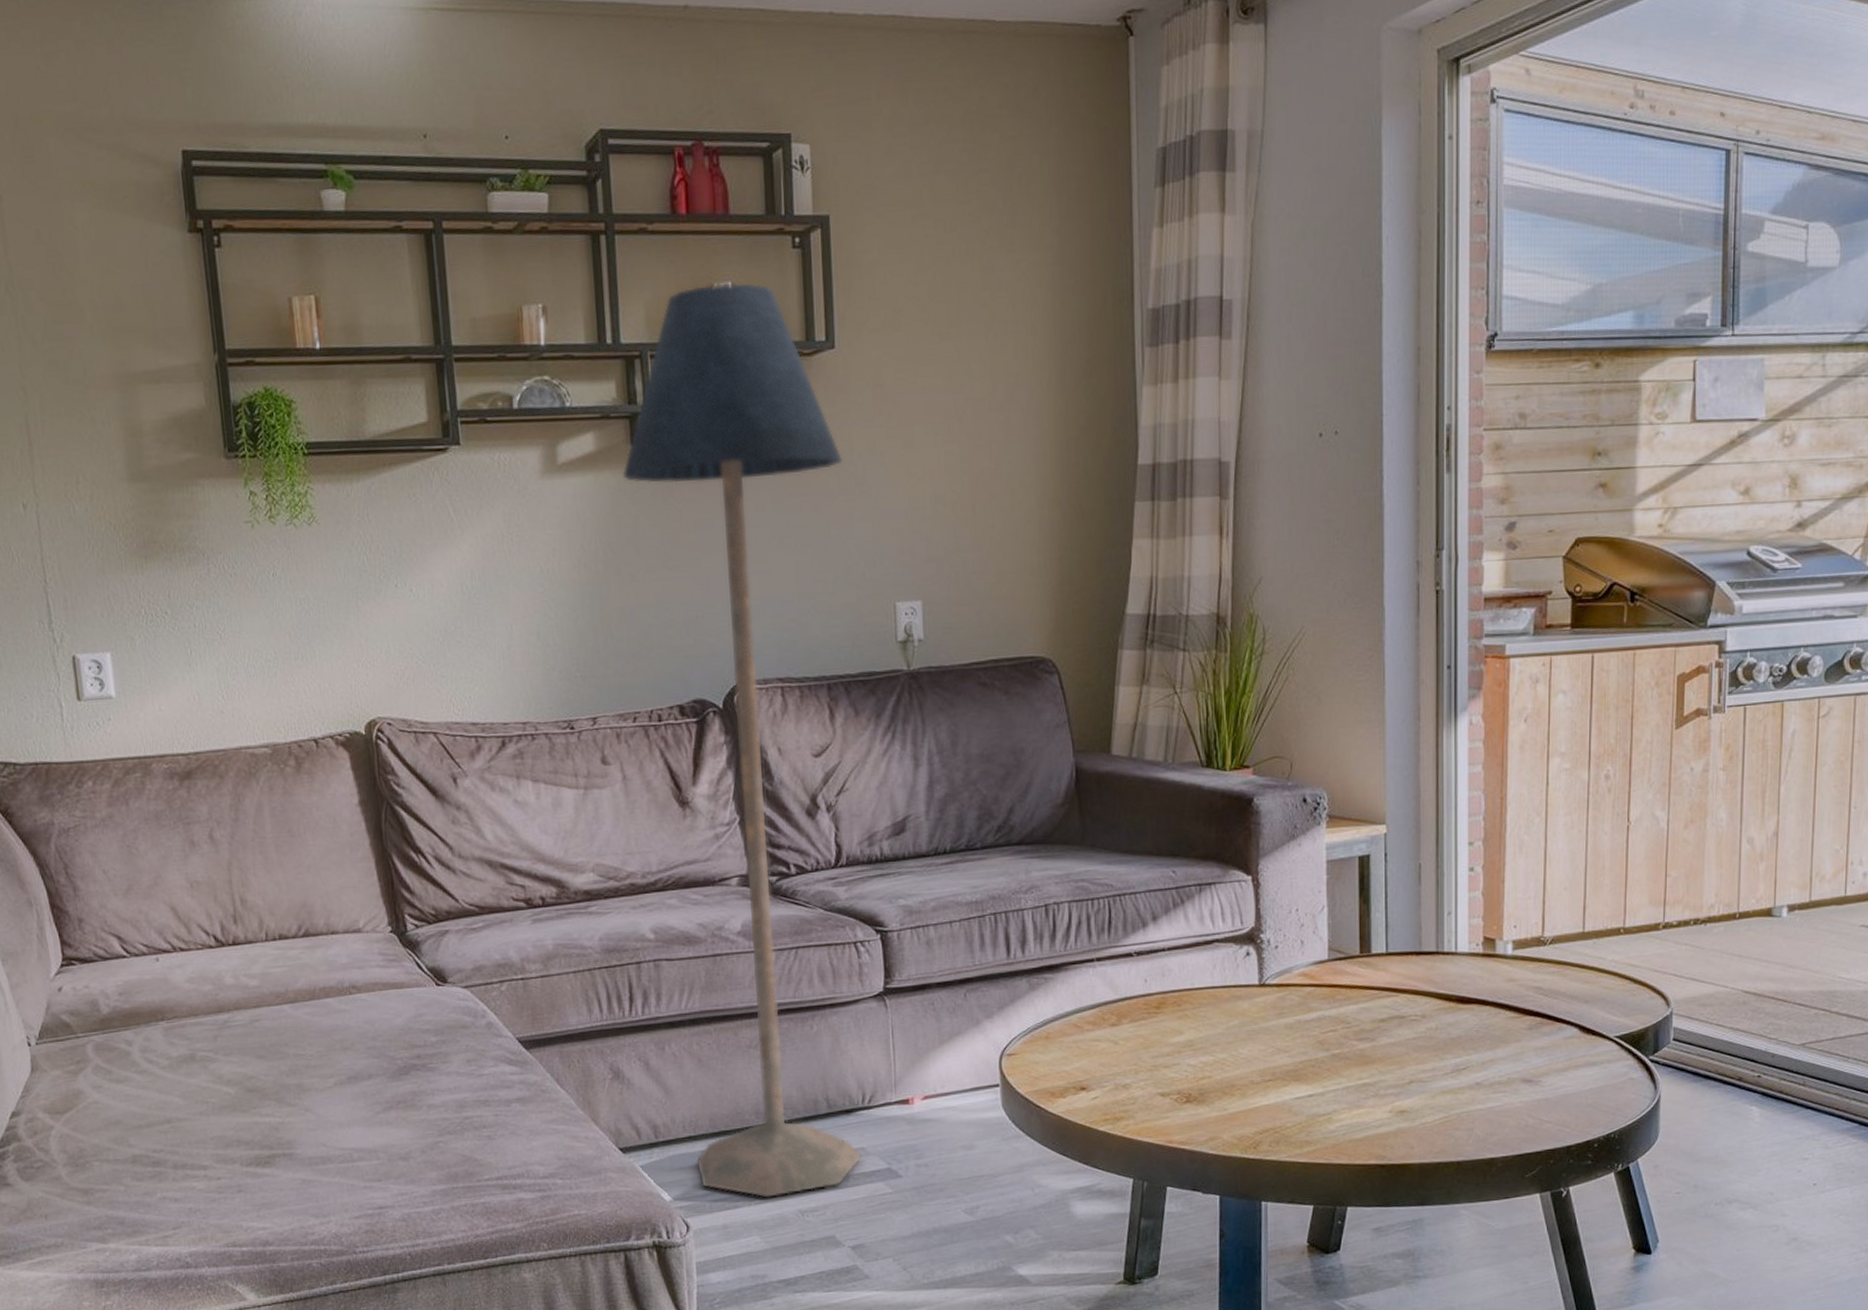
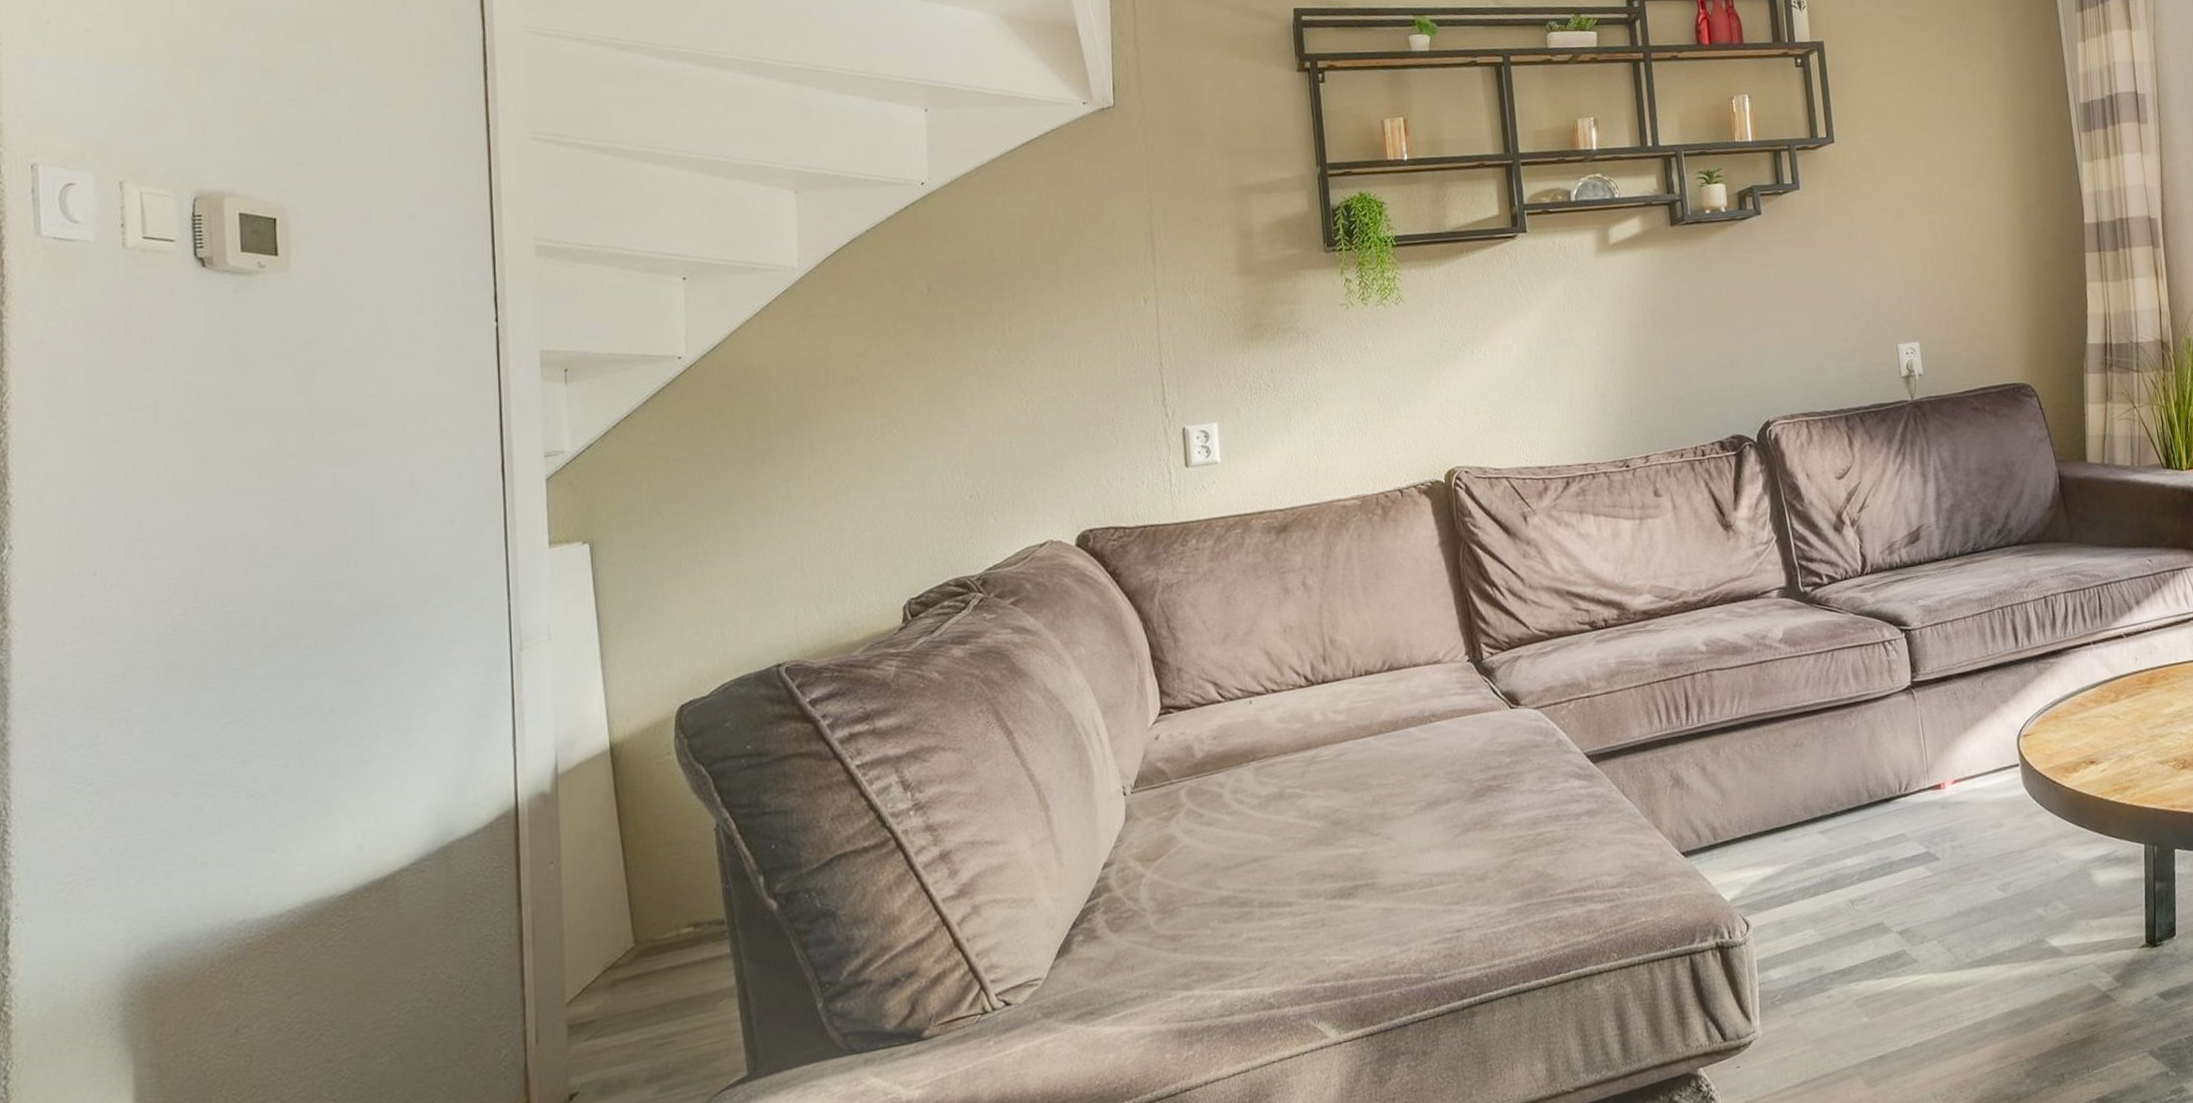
floor lamp: present [622,283,862,1198] -> none [1664,95,1902,890]

